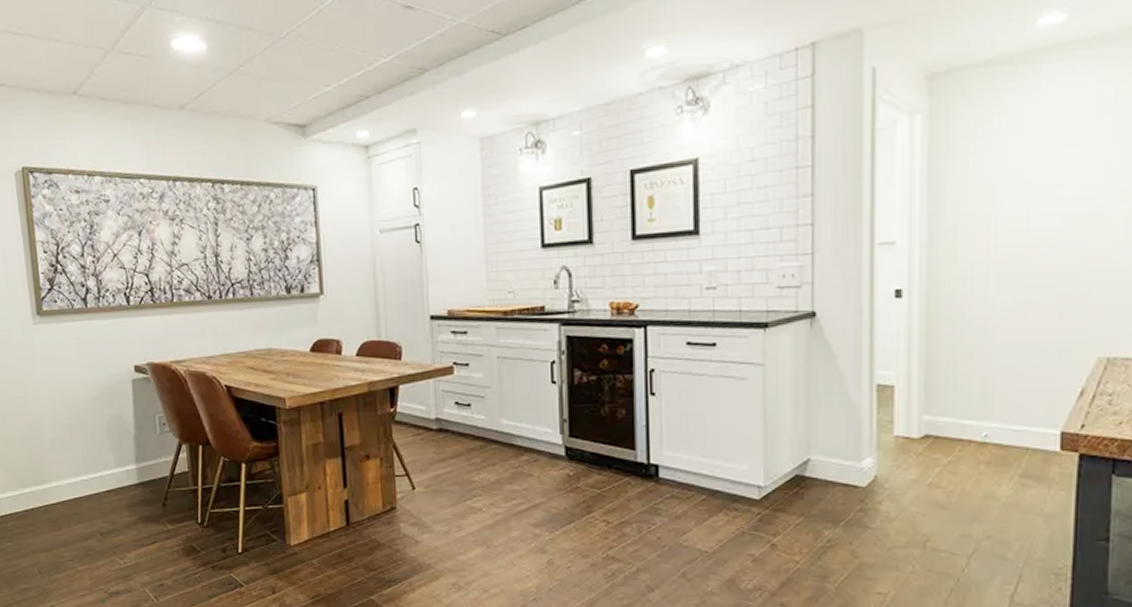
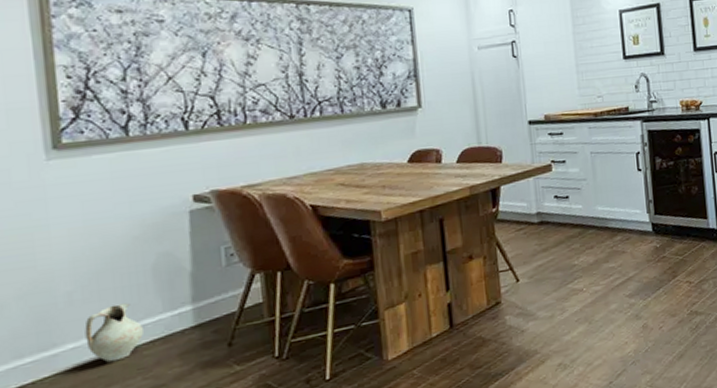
ceramic jug: none [63,455,103,503] -> present [84,303,145,363]

